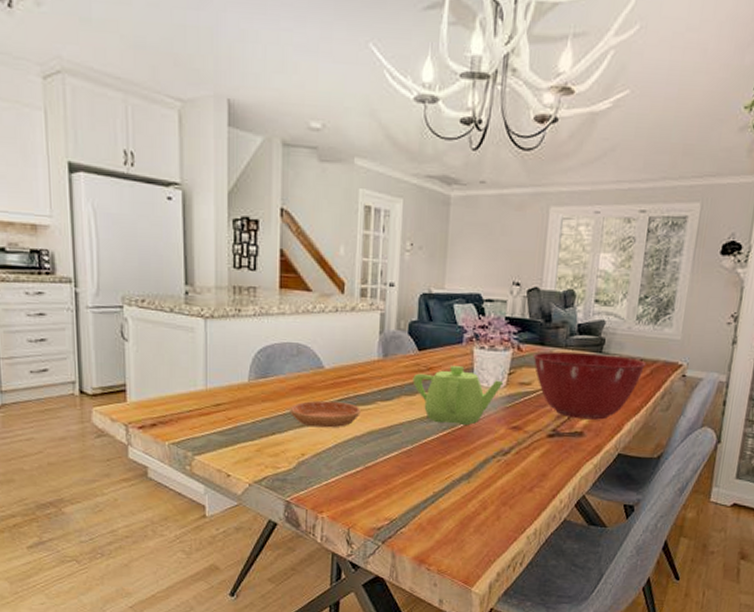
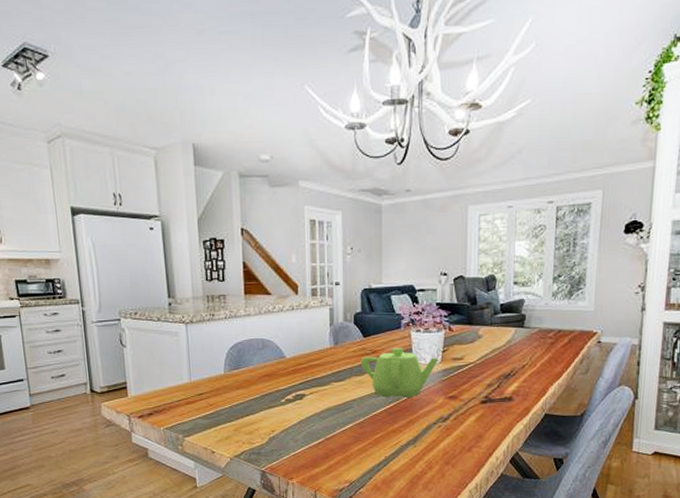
saucer: present [289,400,361,428] -> none [259,384,319,408]
mixing bowl: present [533,351,647,420] -> none [463,328,564,386]

